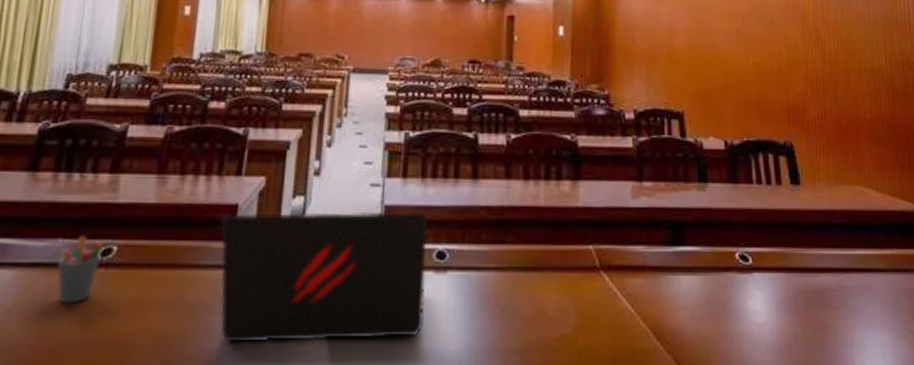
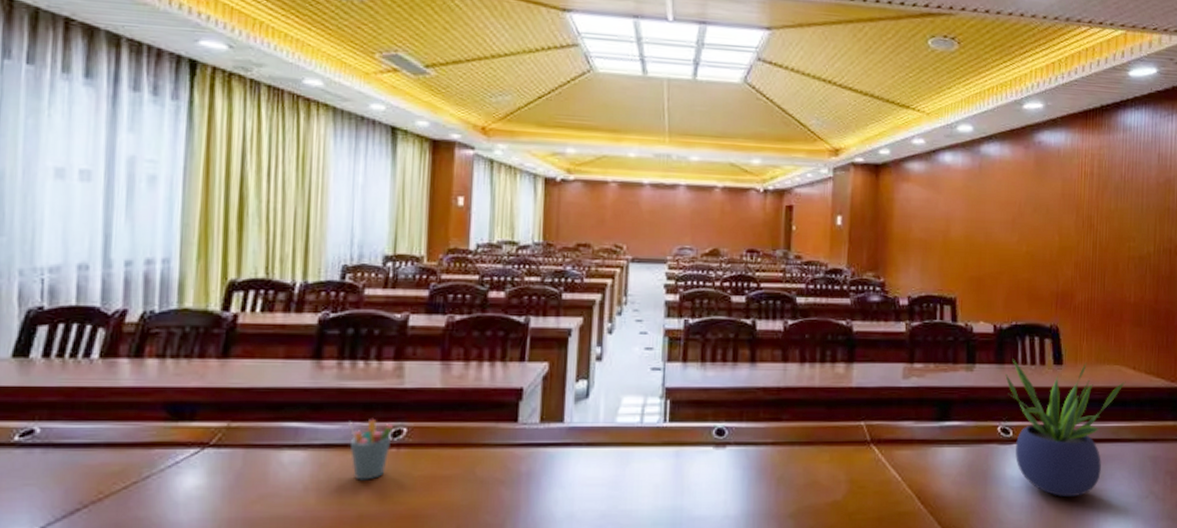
laptop: present [220,211,427,343] -> none [508,393,707,512]
potted plant: none [740,177,870,336] -> present [1005,359,1126,497]

